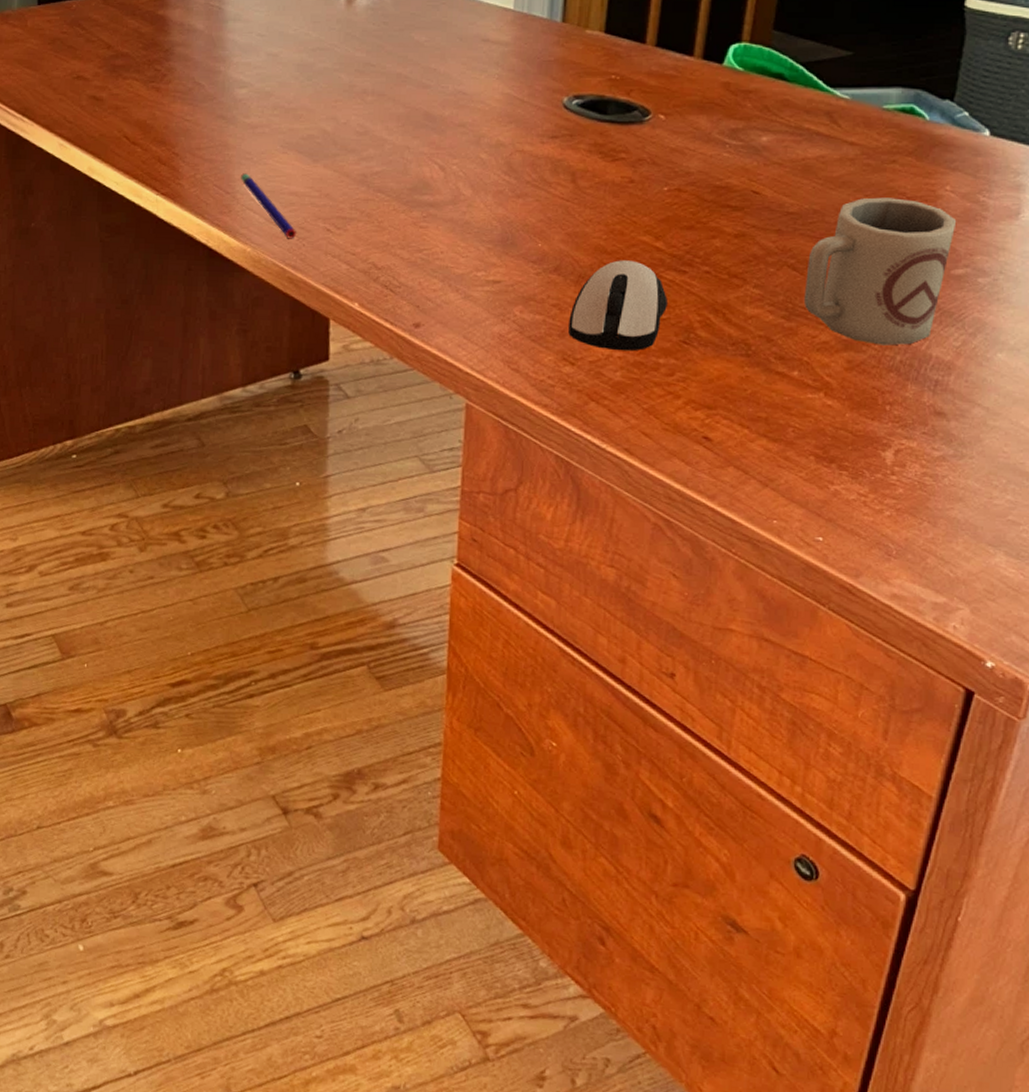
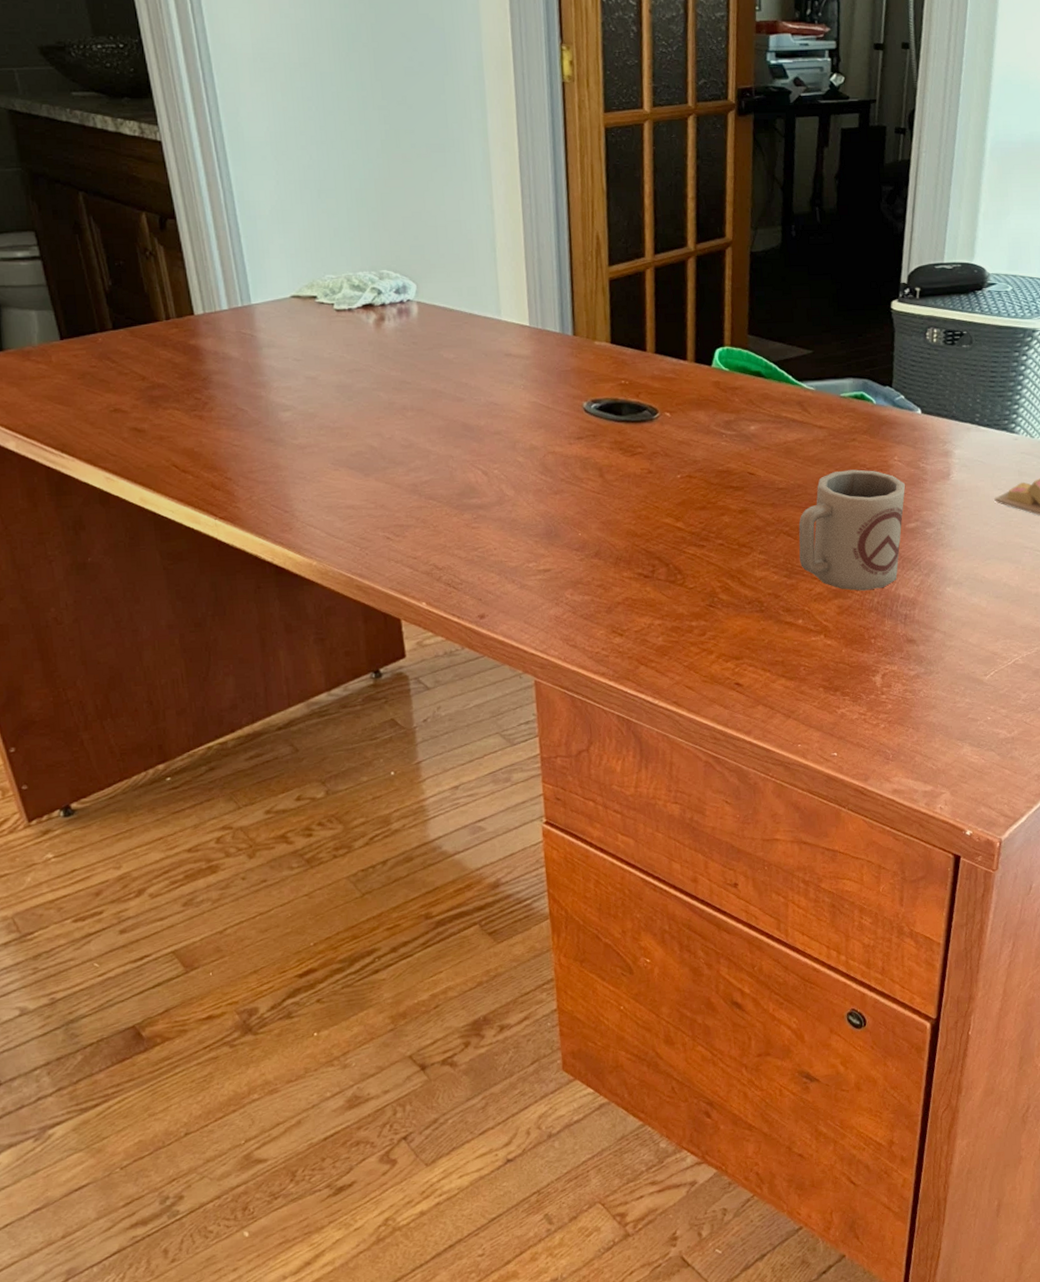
pen: present [241,173,297,239] -> none [297,492,359,550]
computer mouse: present [568,260,667,352] -> none [613,540,693,620]

